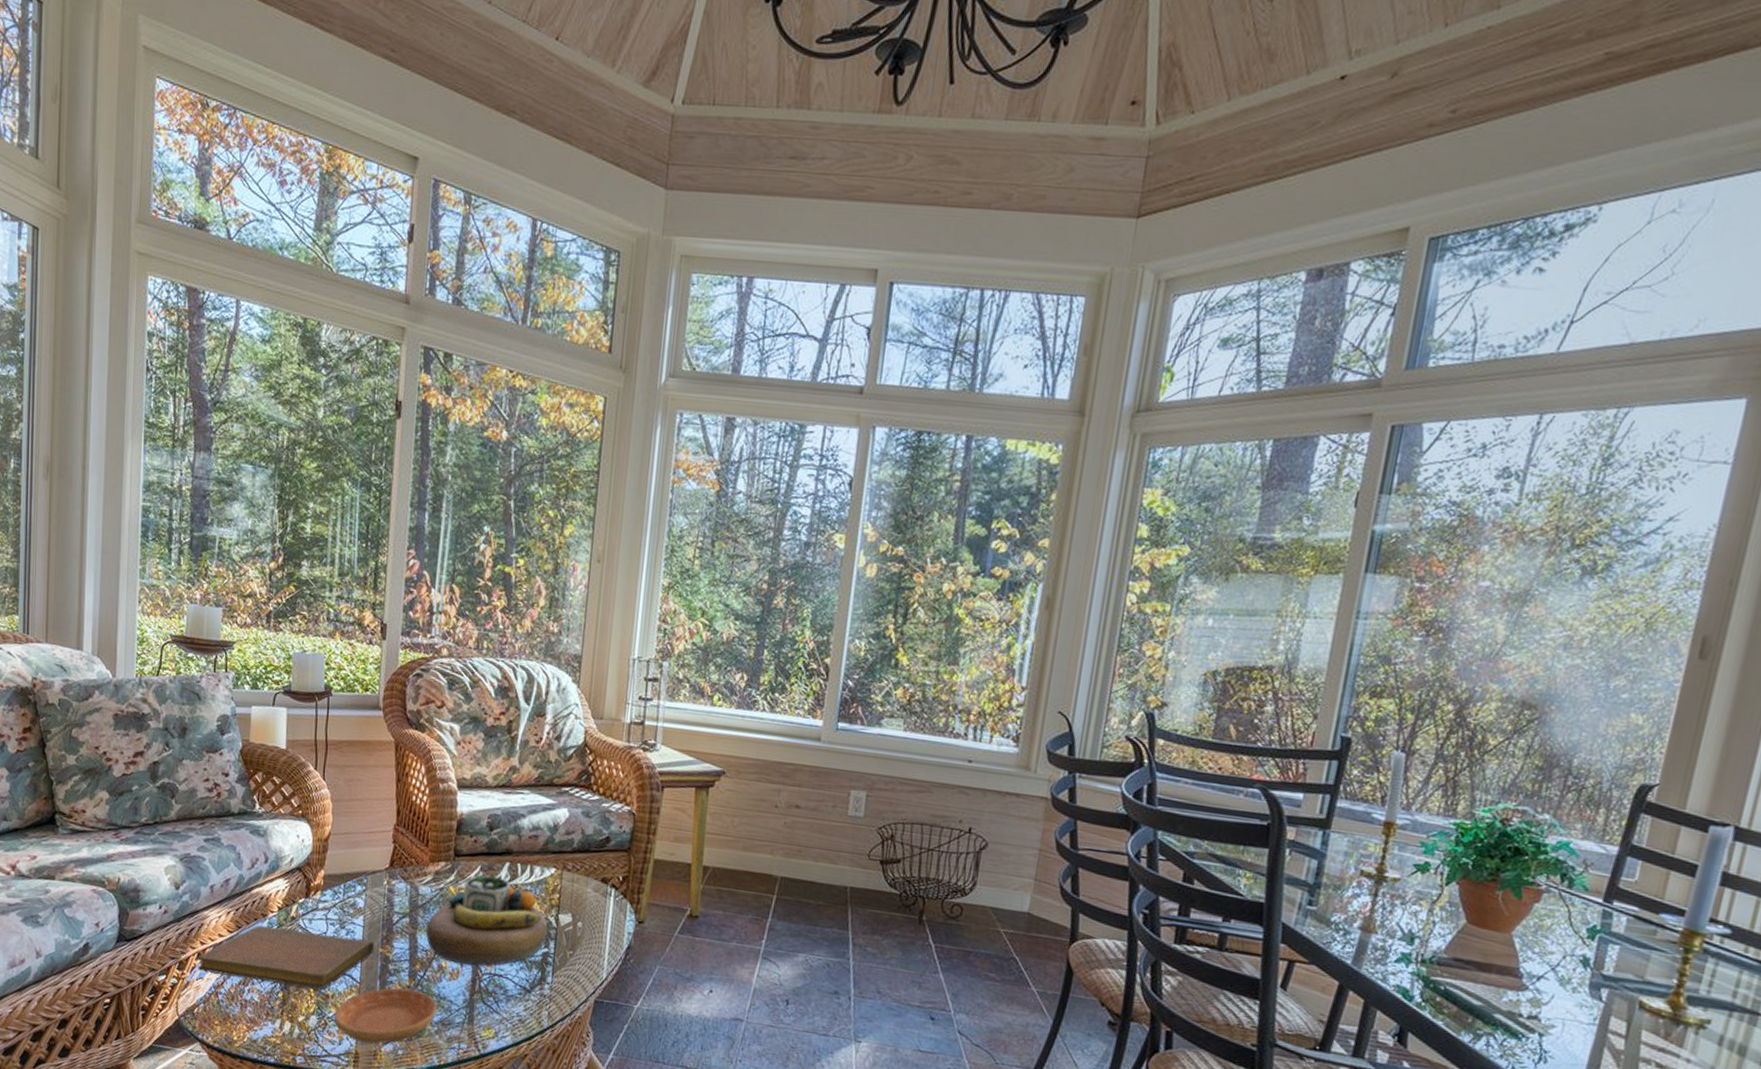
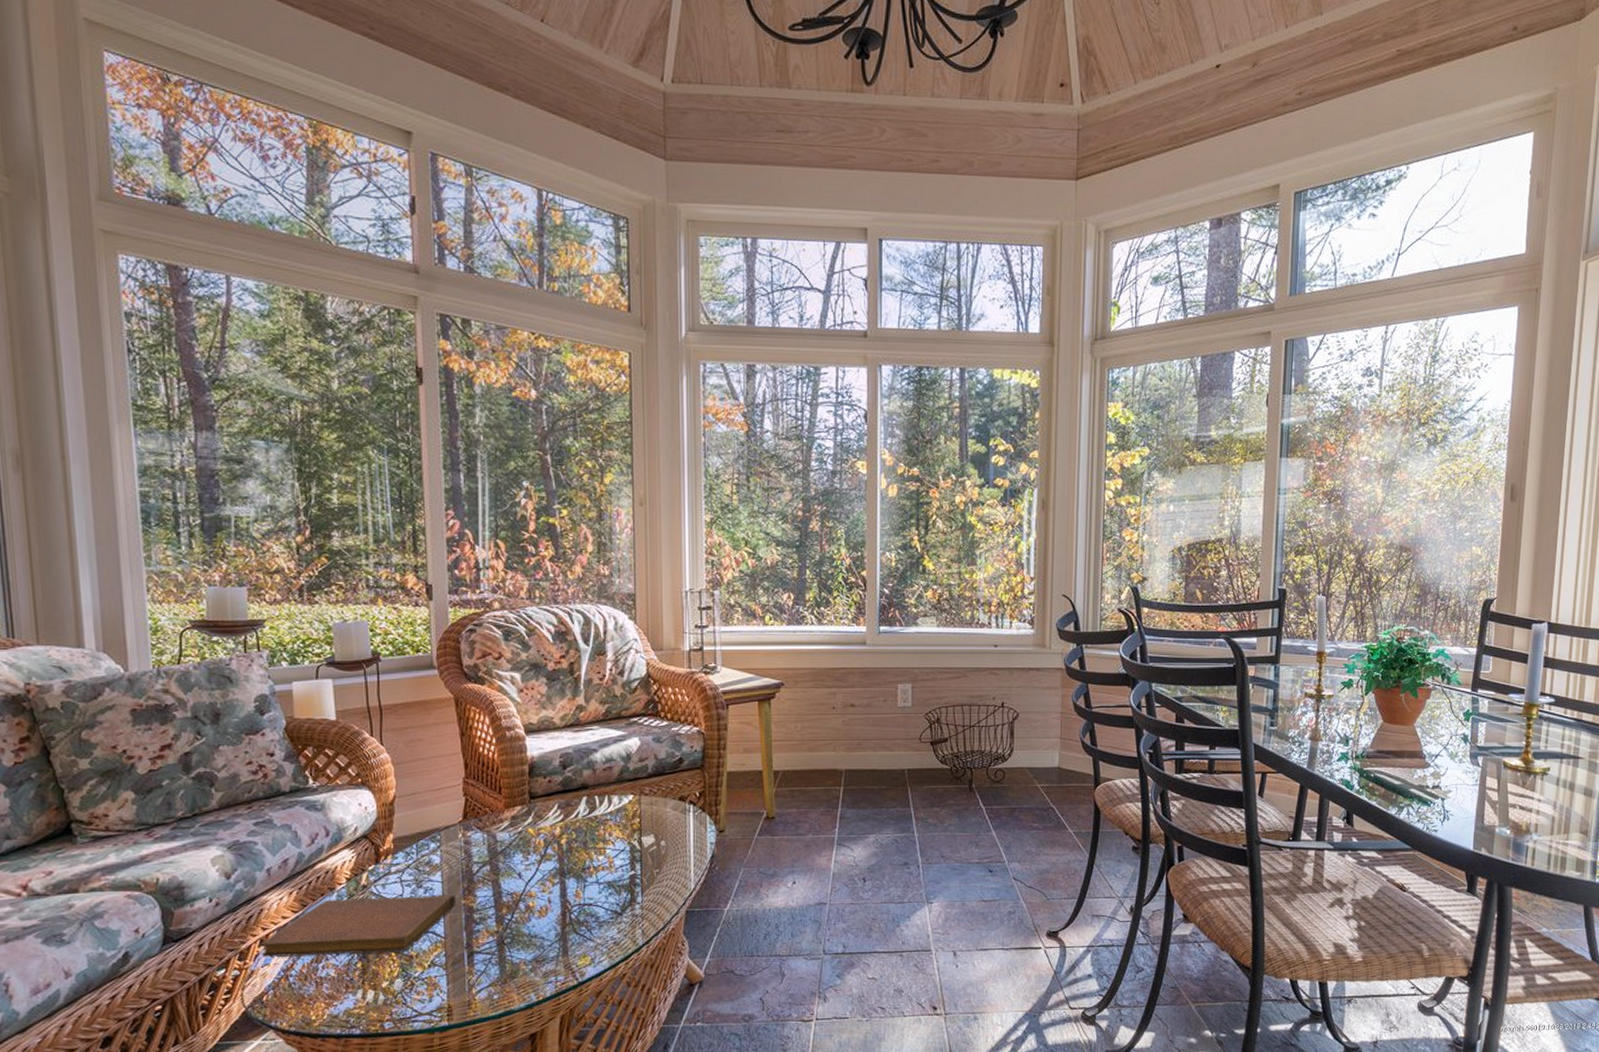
saucer: present [333,988,437,1044] -> none [420,934,529,995]
decorative bowl: present [426,871,548,966] -> none [509,807,632,901]

